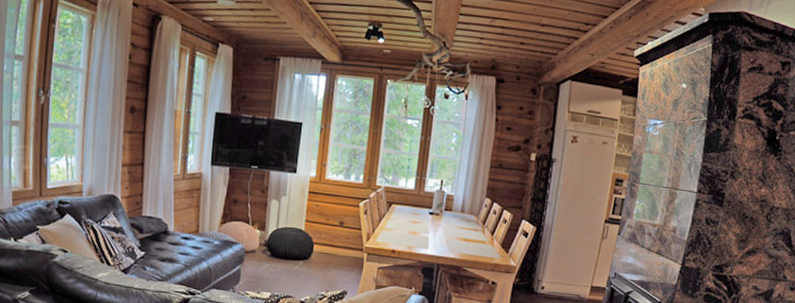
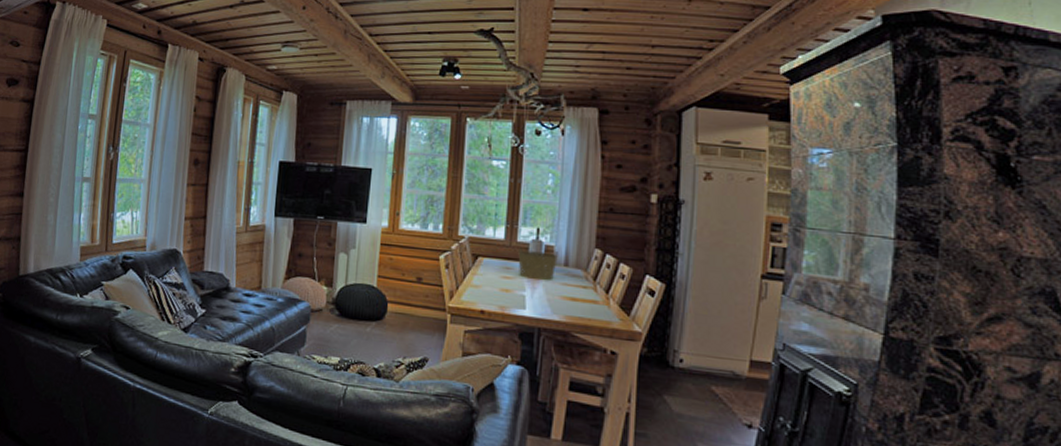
basket: none [424,197,457,225] -> present [518,249,558,281]

